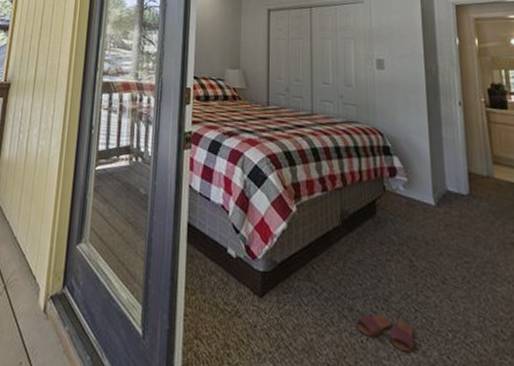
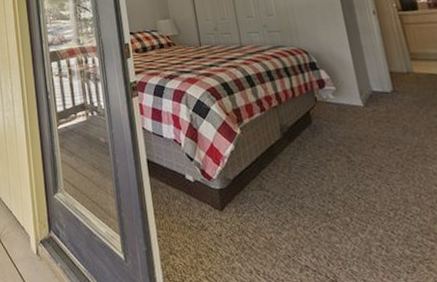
slippers: present [356,313,415,353] -> none [308,206,362,234]

